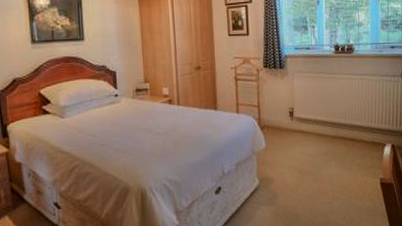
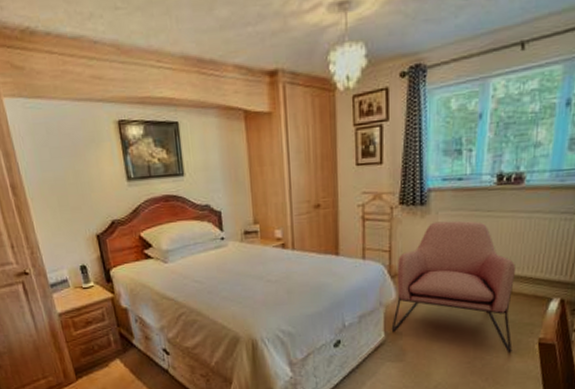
armchair: none [263,81,361,192] -> present [391,220,515,353]

